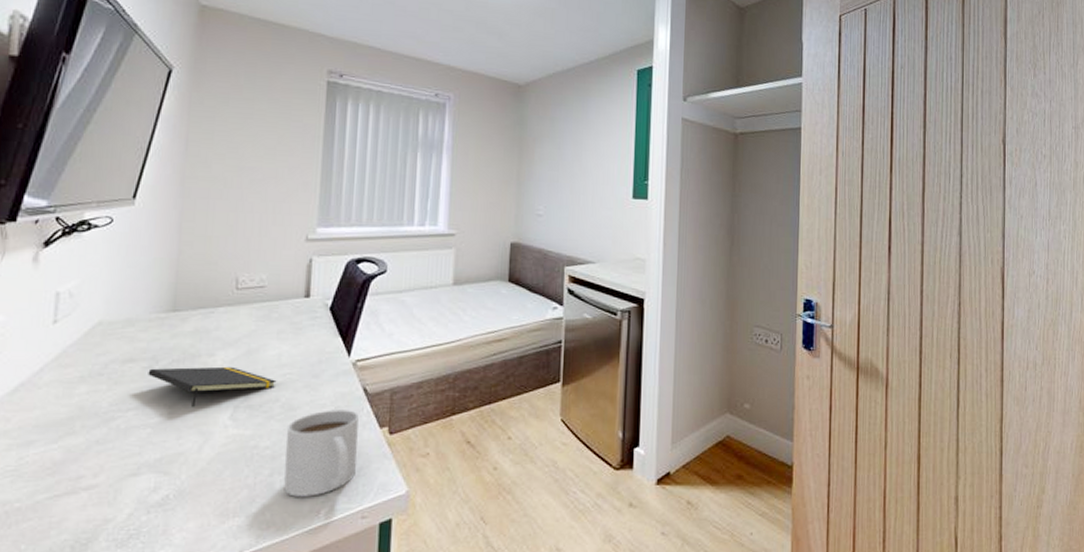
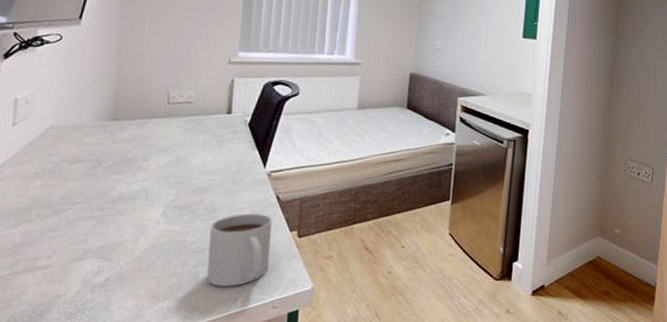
notepad: present [148,366,277,407] -> none [92,169,202,204]

